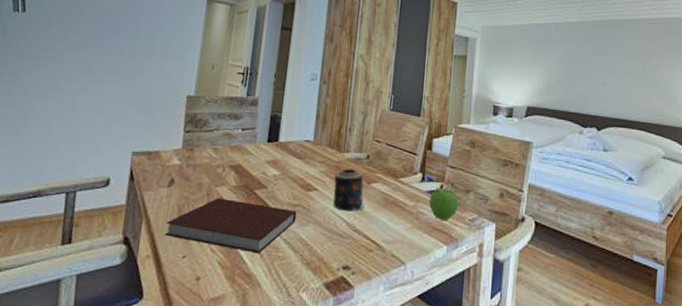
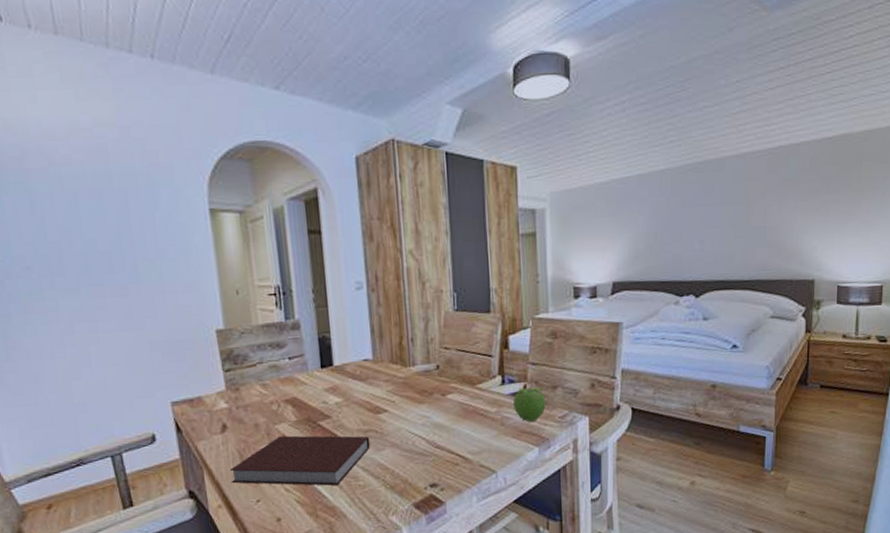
candle: present [333,168,365,212] -> none [404,383,443,429]

